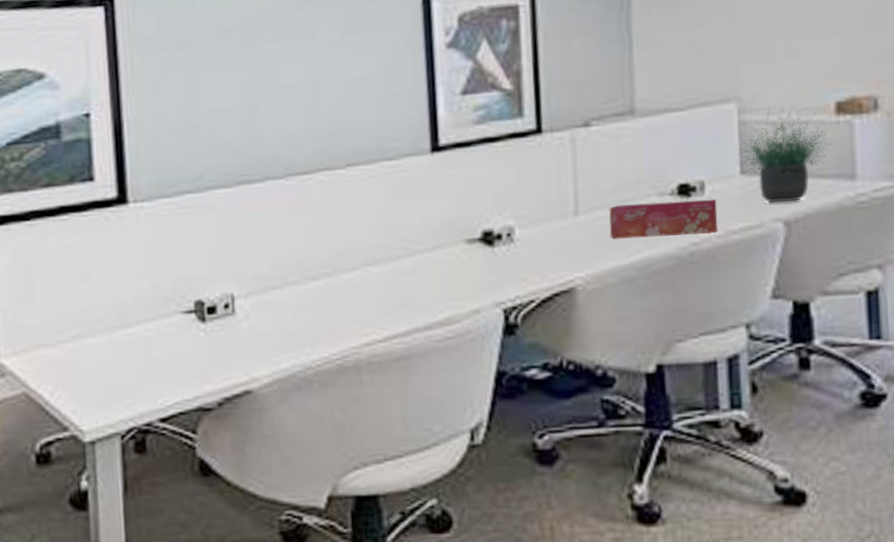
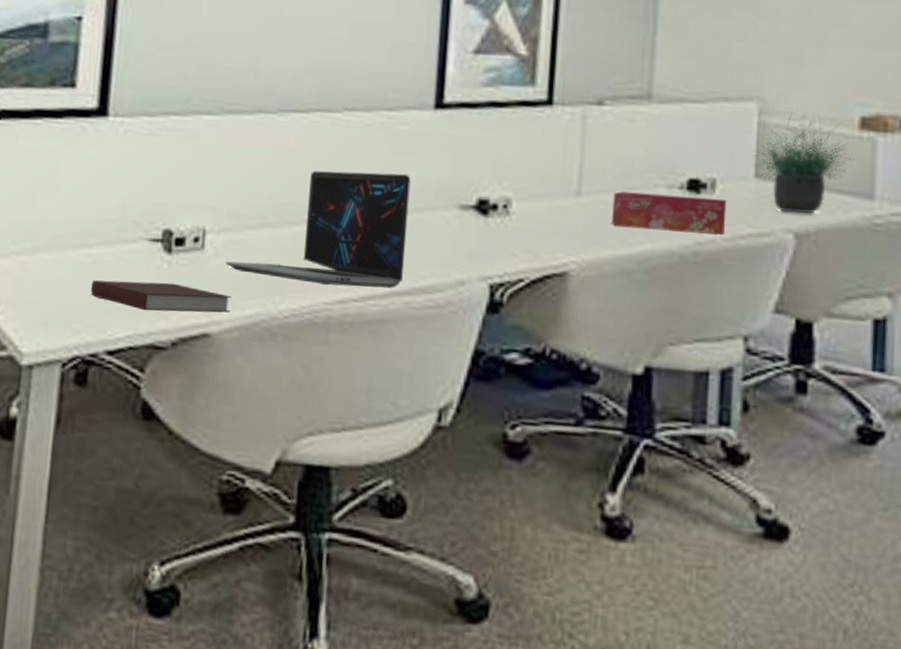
notebook: none [136,349,267,378] -> present [91,280,231,313]
laptop: none [256,218,422,332] -> present [225,171,411,289]

